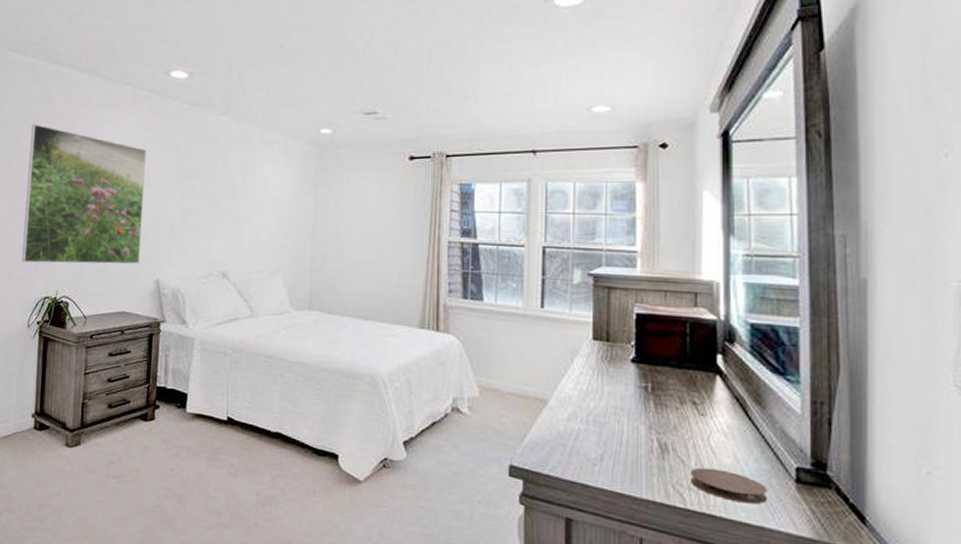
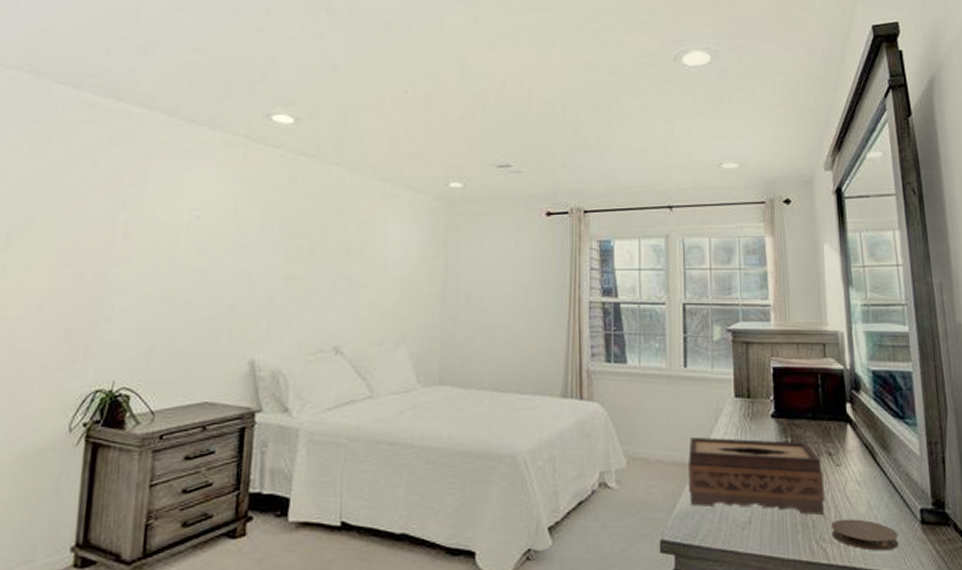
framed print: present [22,124,146,264] -> none [63,173,240,347]
tissue box: none [541,373,685,461] -> present [688,436,824,515]

